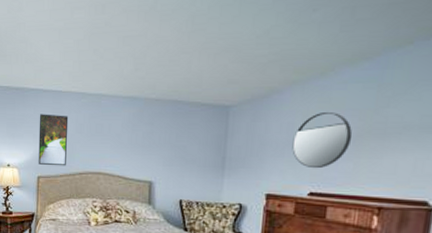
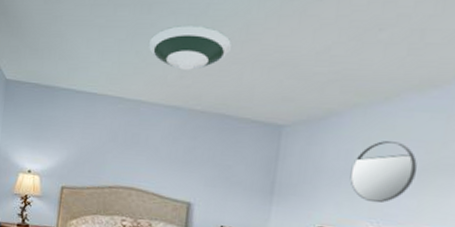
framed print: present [38,114,69,166] -> none [63,117,102,178]
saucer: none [104,20,180,63] -> present [148,24,232,70]

